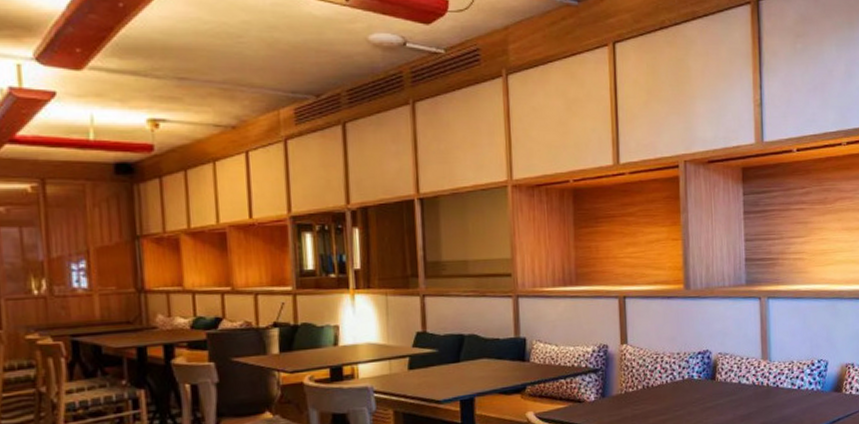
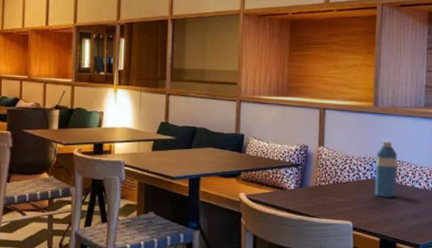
water bottle: none [692,330,720,400] -> present [374,141,398,198]

